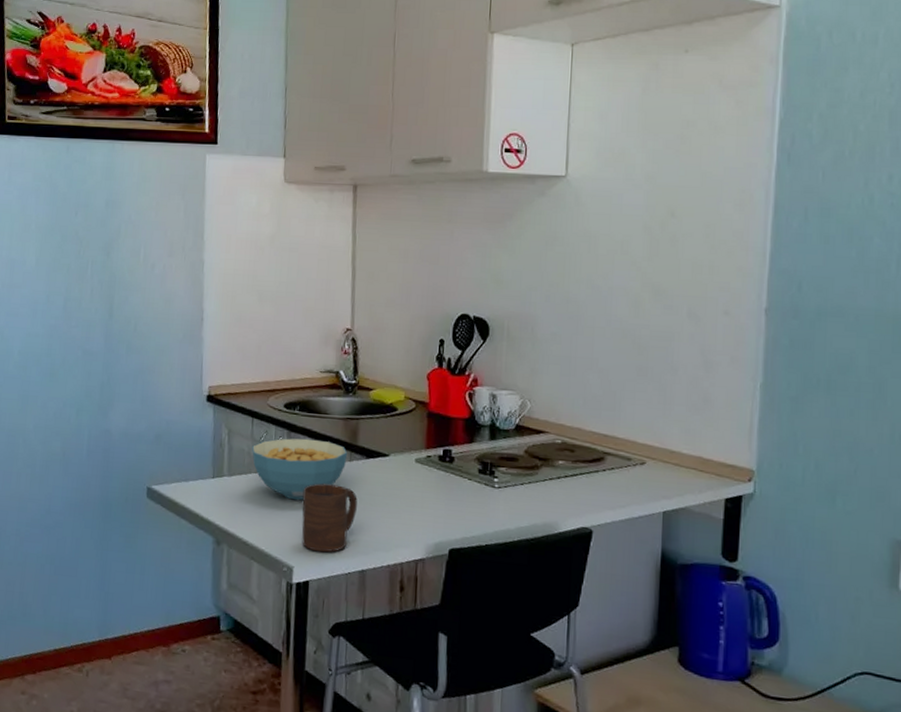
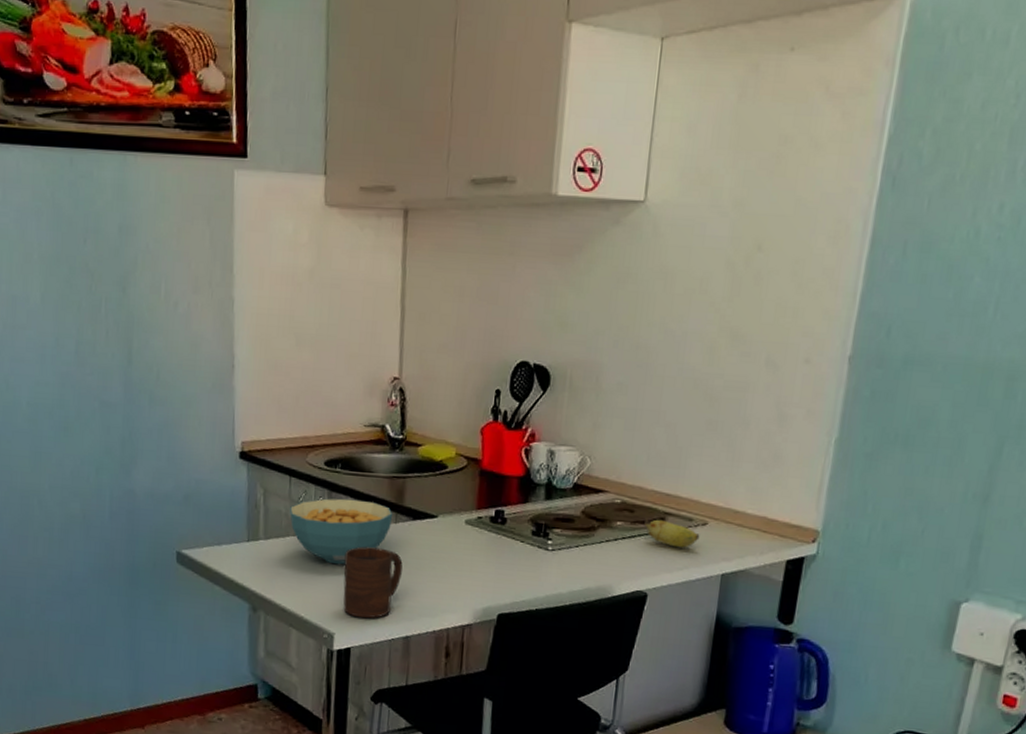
banana: none [585,457,639,486] -> present [644,518,700,548]

